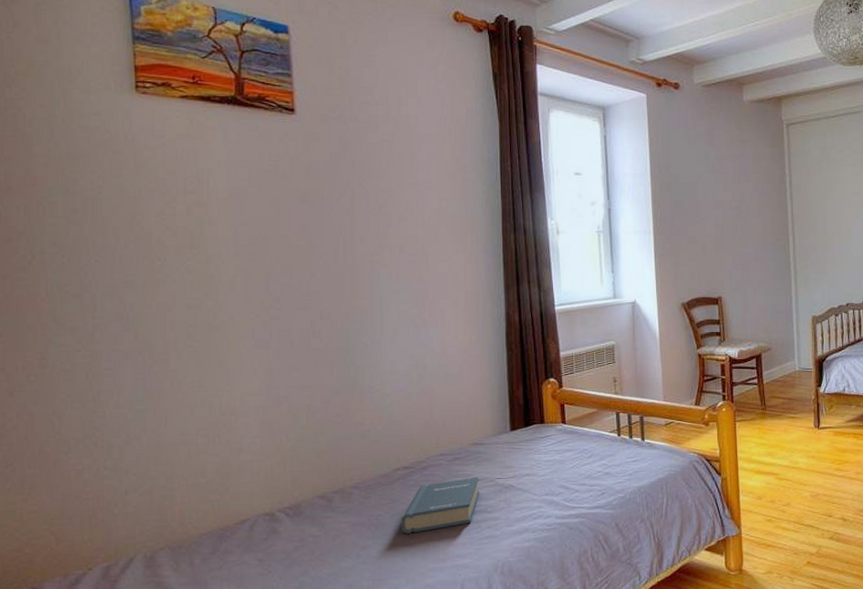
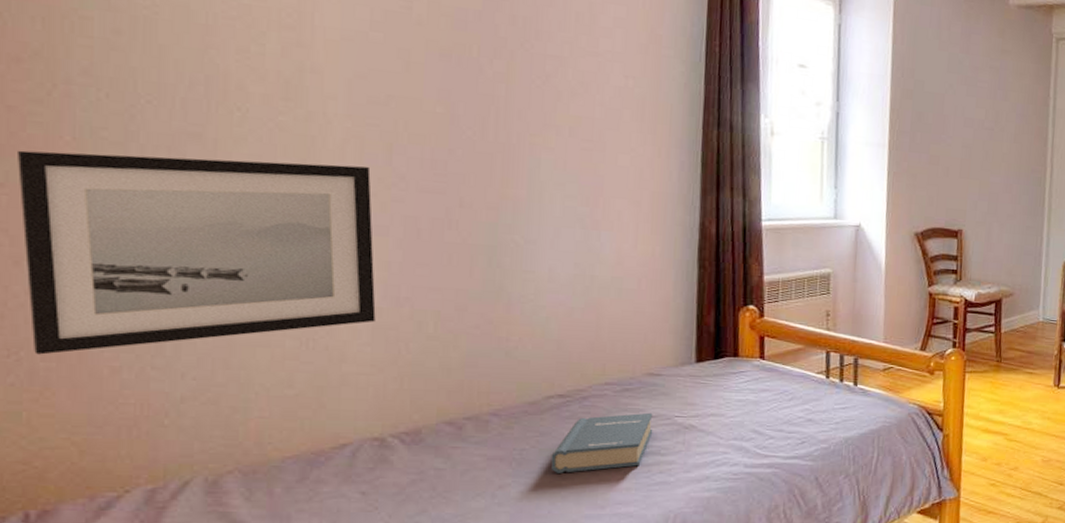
wall art: none [10,293,263,464] -> present [18,150,376,355]

